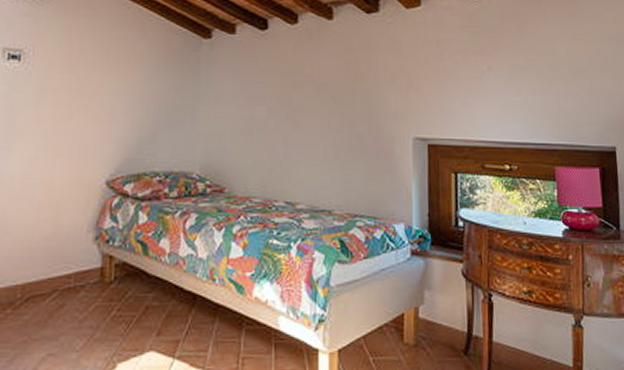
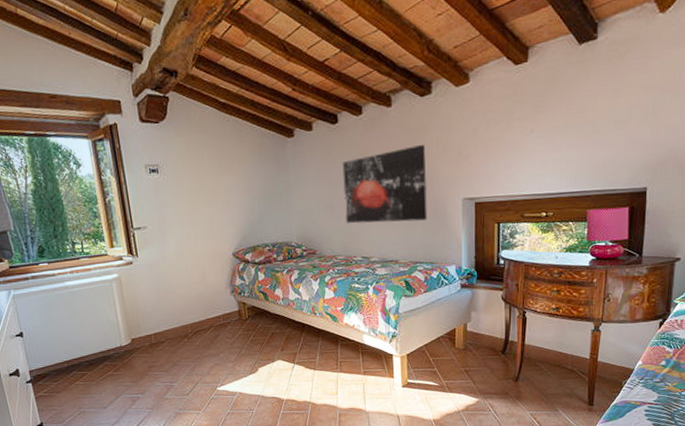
wall art: none [268,67,371,160] -> present [342,144,428,224]

